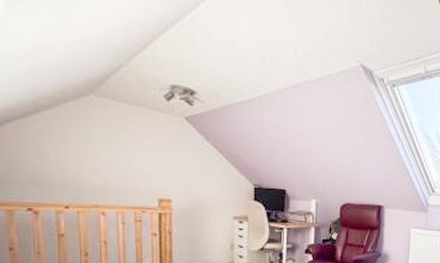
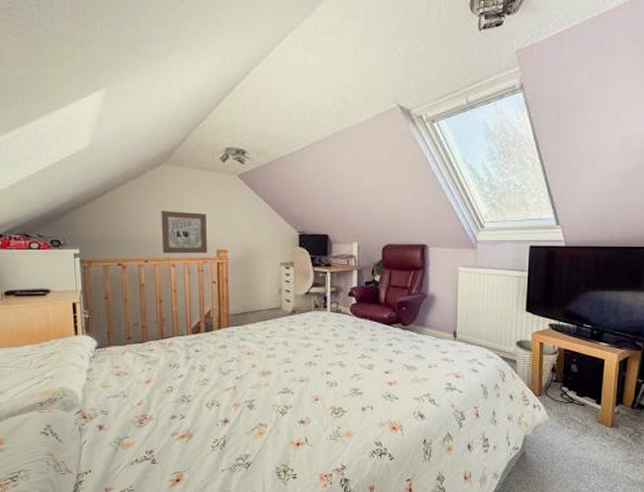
wall art: none [87,150,146,203] -> present [161,211,207,254]

